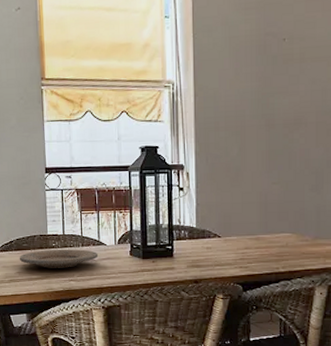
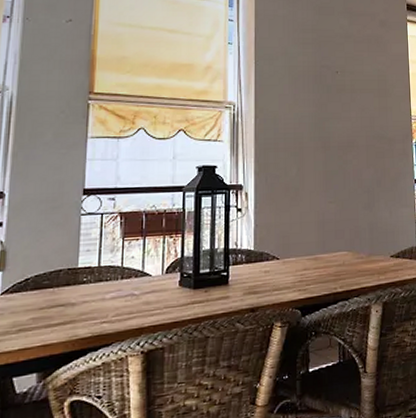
plate: present [19,249,99,268] -> none [35,282,141,310]

